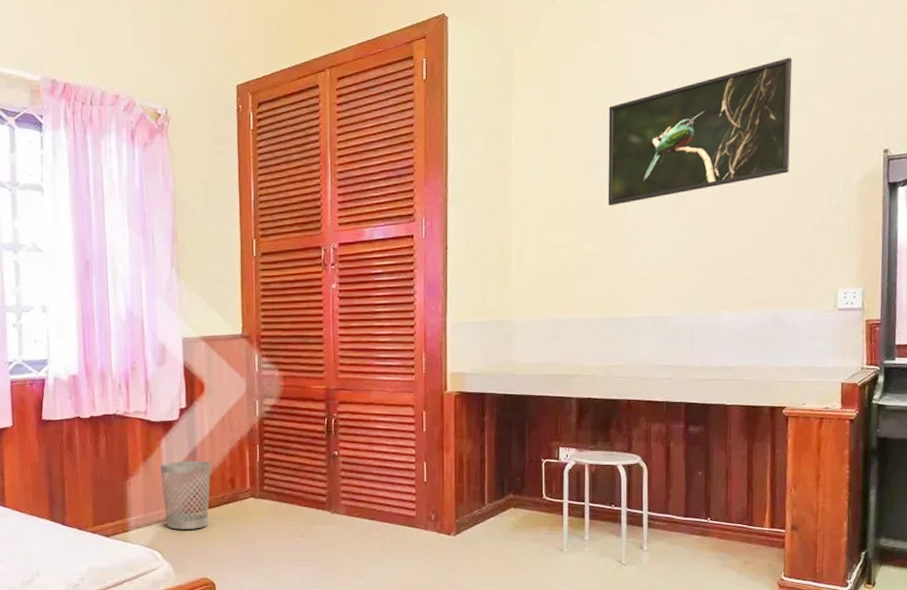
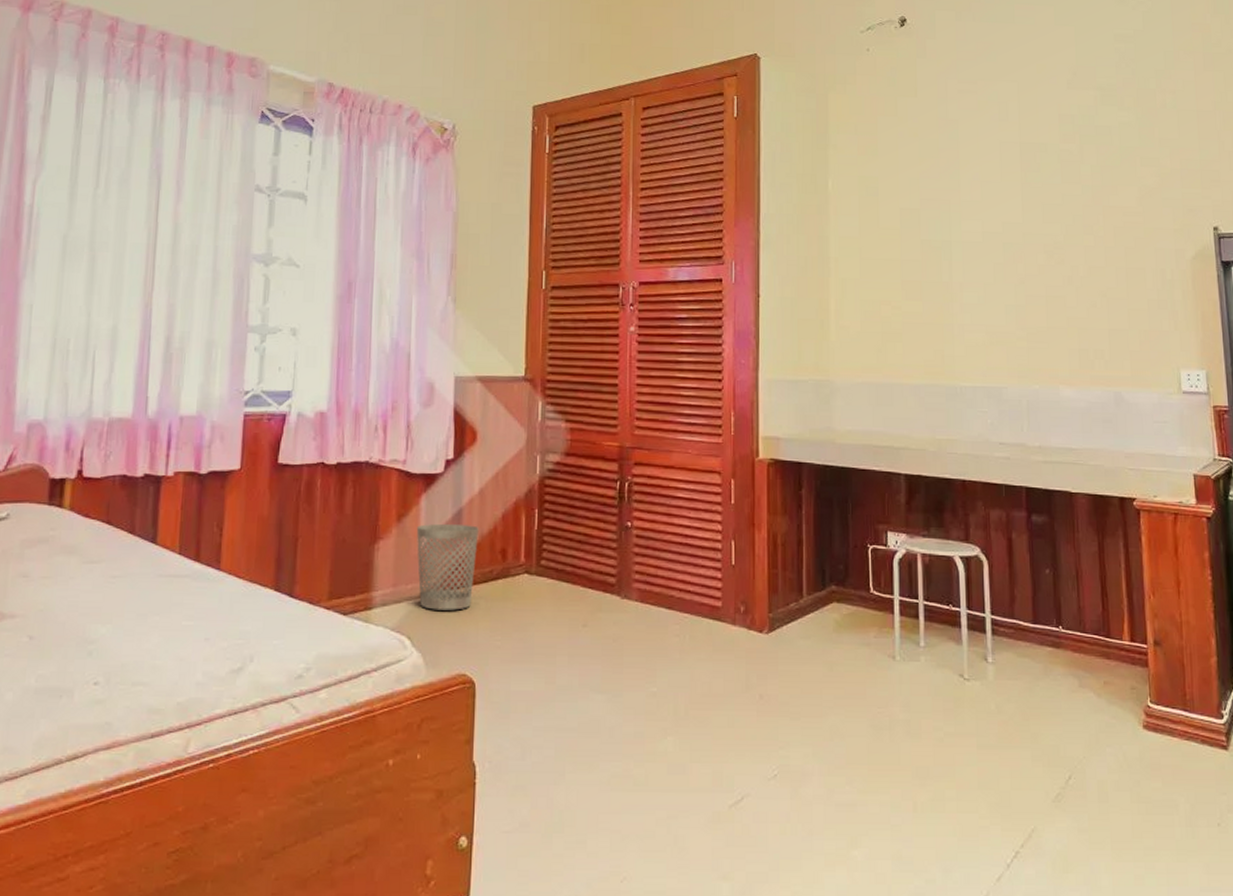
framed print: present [607,57,793,205] -> none [929,127,1119,263]

